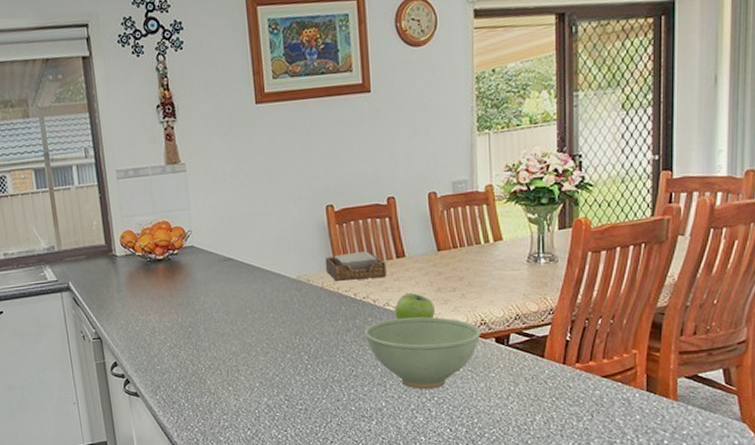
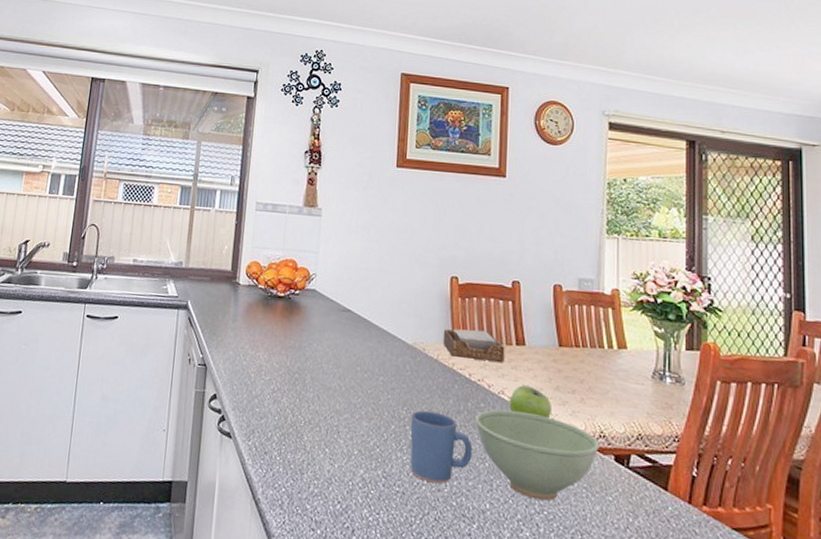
mug: none [304,334,365,396] -> present [410,410,473,484]

